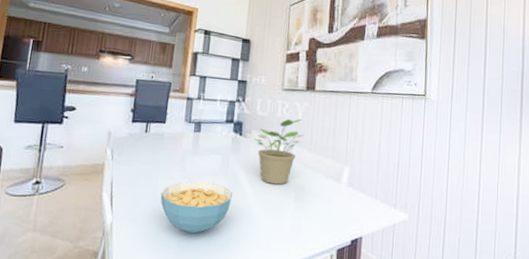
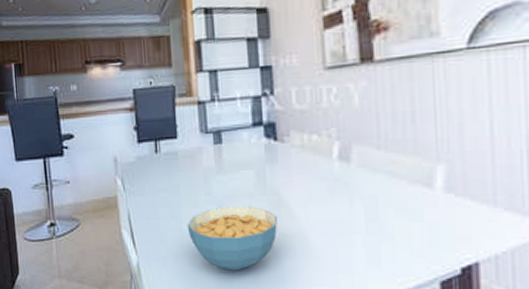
potted plant: present [253,118,304,185] -> none [294,105,367,200]

